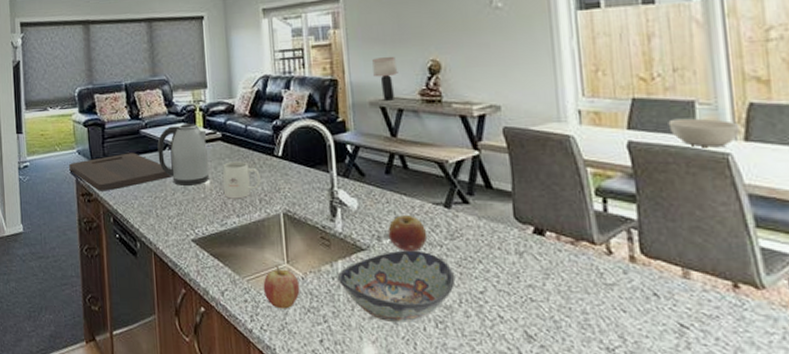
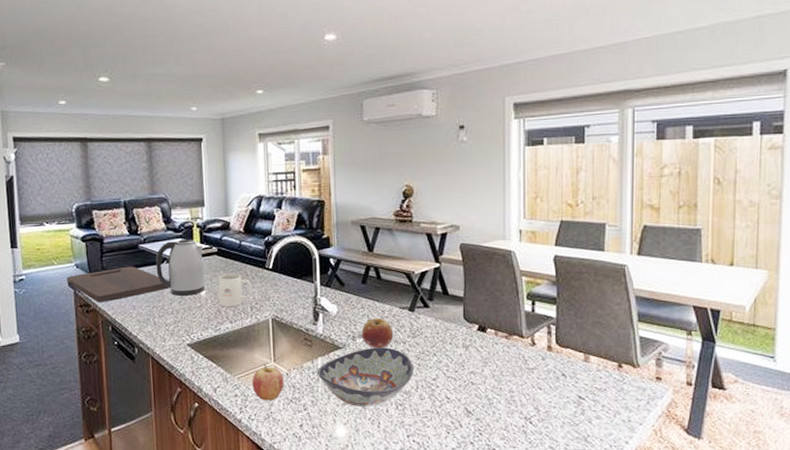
table lamp: present [372,57,398,101] -> none [356,182,377,220]
bowl: present [668,118,741,148] -> none [585,237,636,261]

